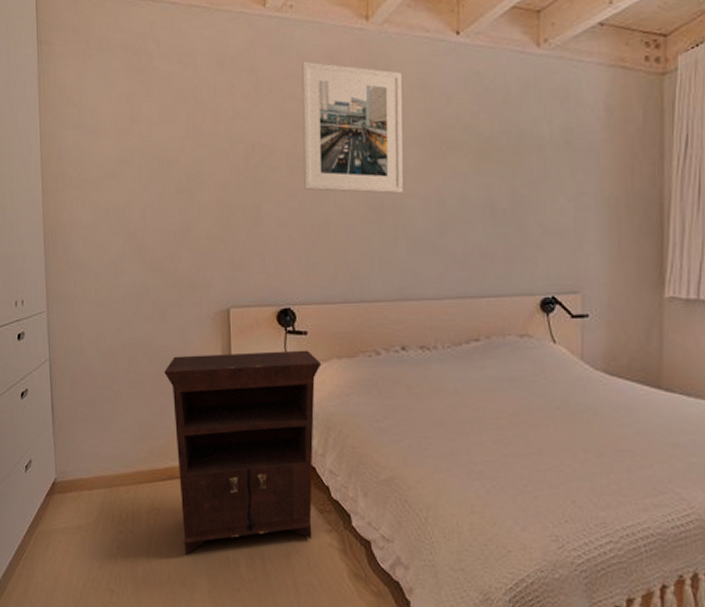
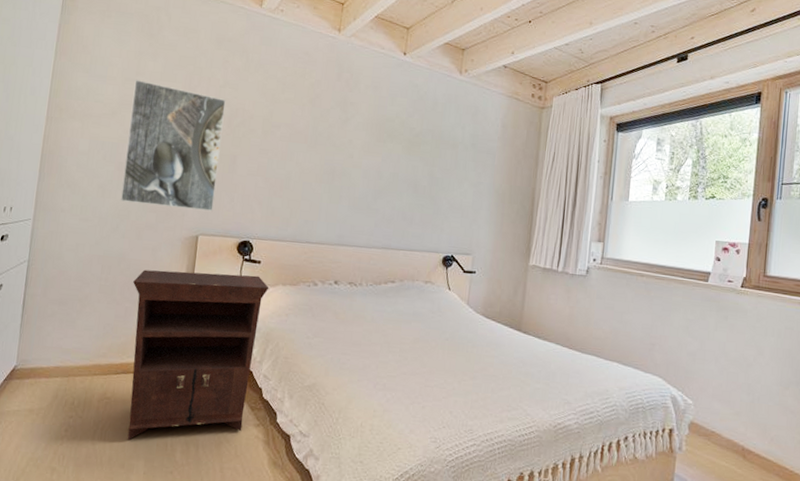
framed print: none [131,128,242,278] -> present [120,80,226,211]
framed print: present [302,61,403,194] -> none [273,53,360,164]

